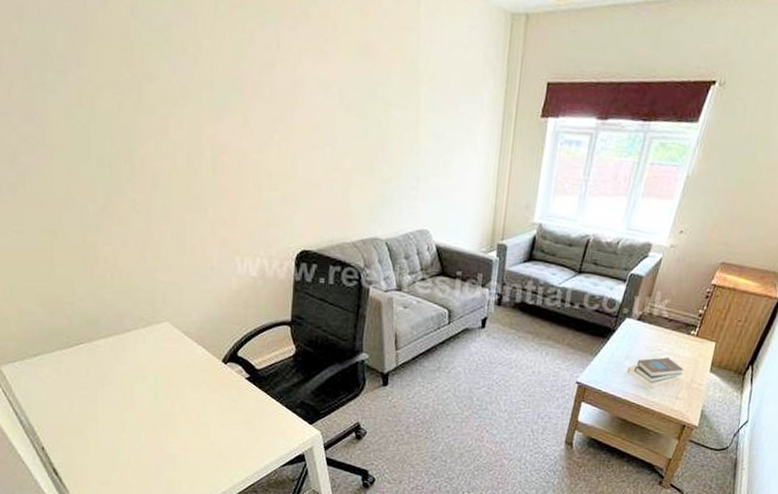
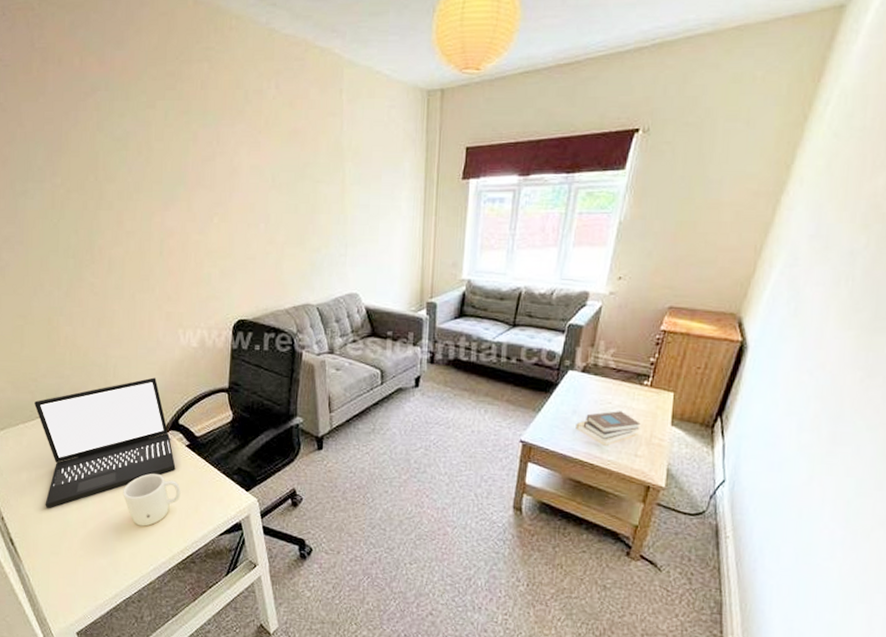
laptop: none [72,307,235,439] -> present [35,377,176,509]
mug: none [178,405,241,458] -> present [123,474,181,527]

